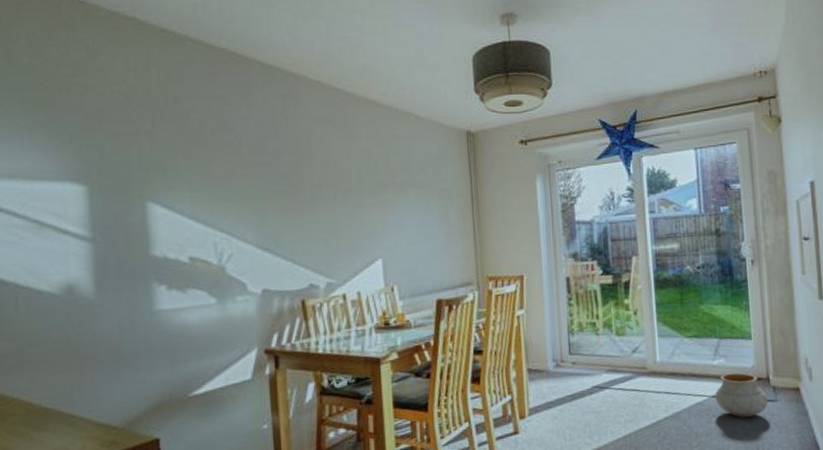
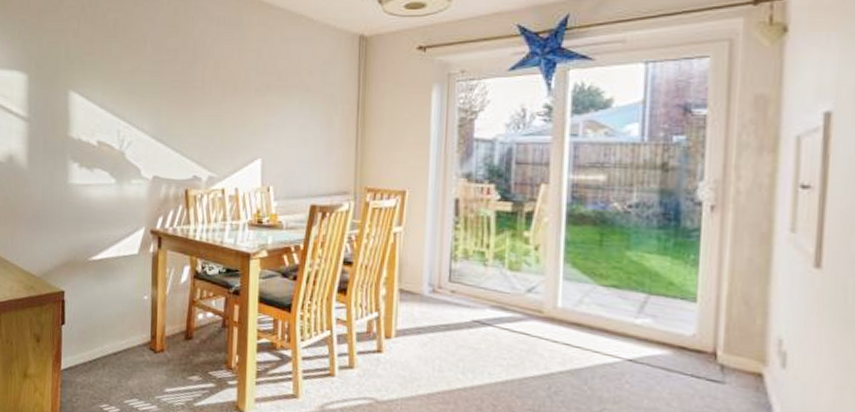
ceramic pot: present [715,372,768,418] -> none [632,336,710,395]

